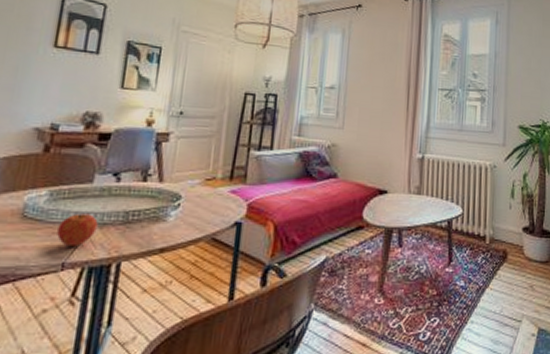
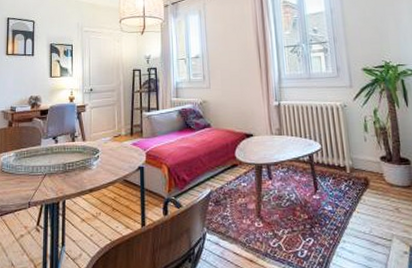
apple: present [57,213,98,247] -> none [23,167,47,191]

